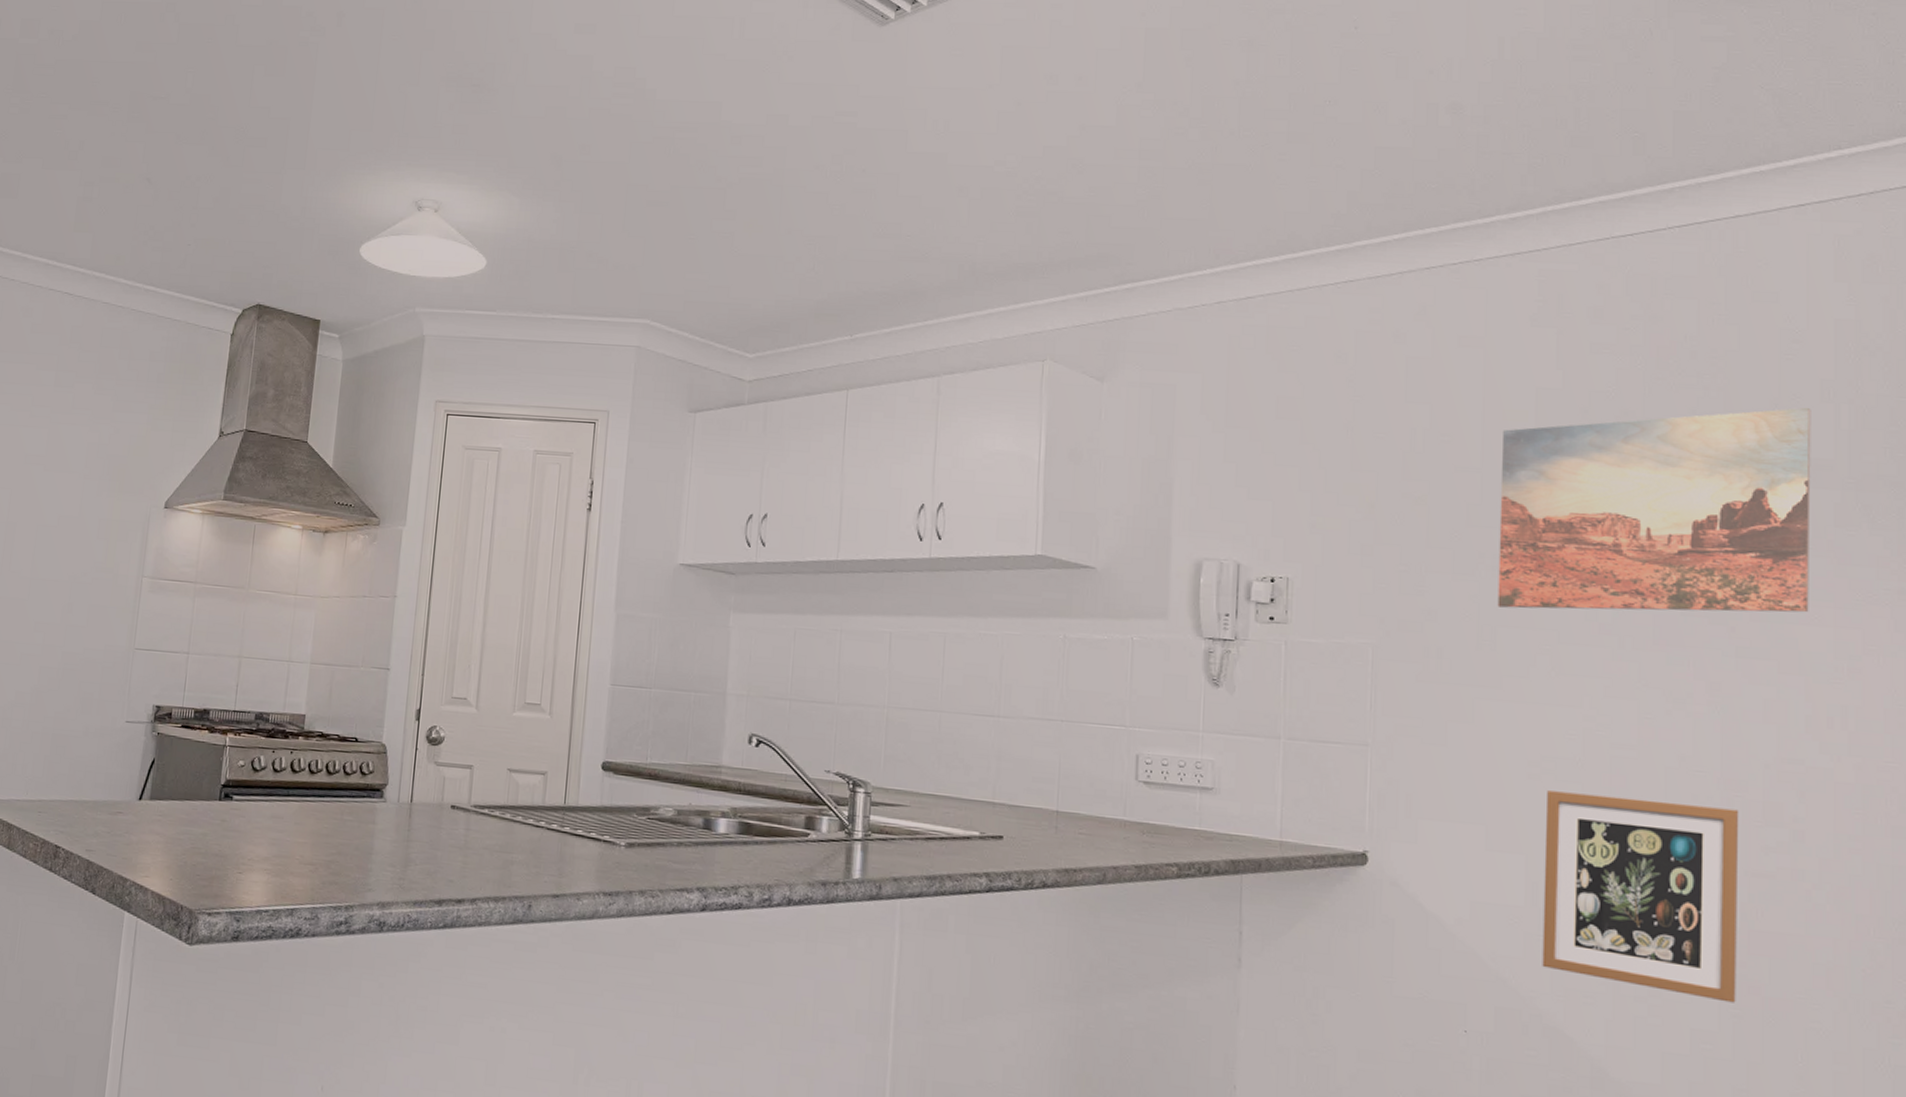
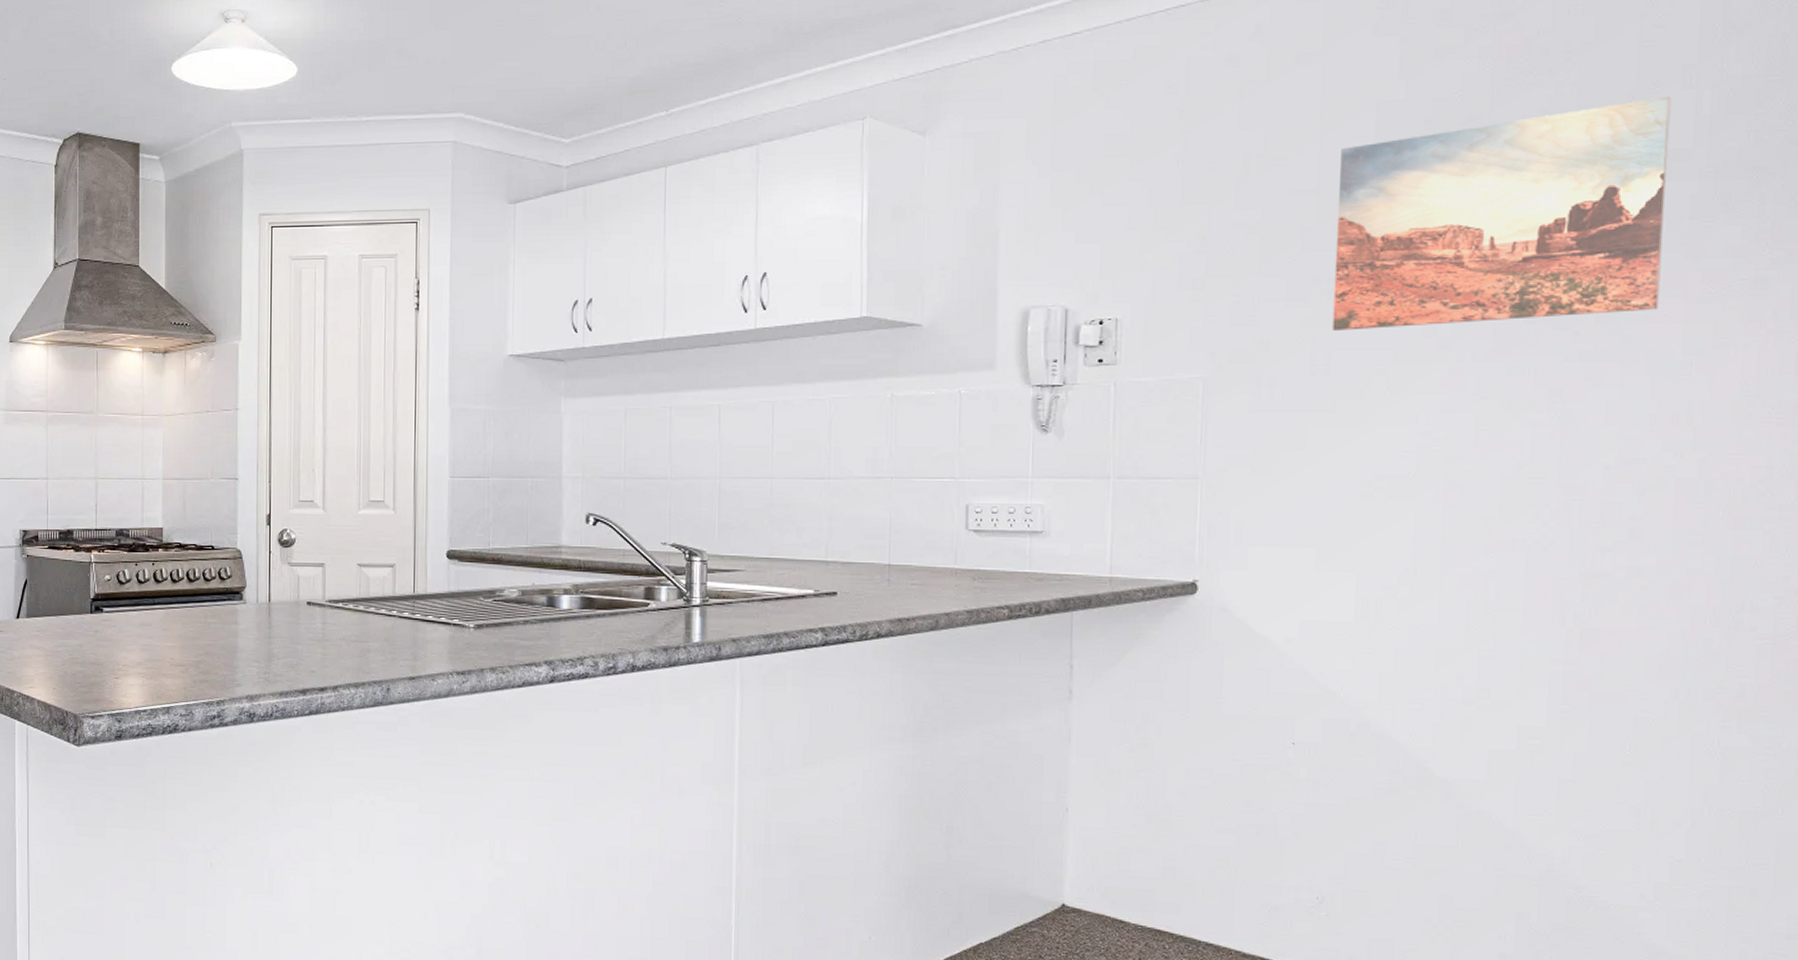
picture frame: present [1542,790,1739,1003] -> none [1371,509,1576,699]

